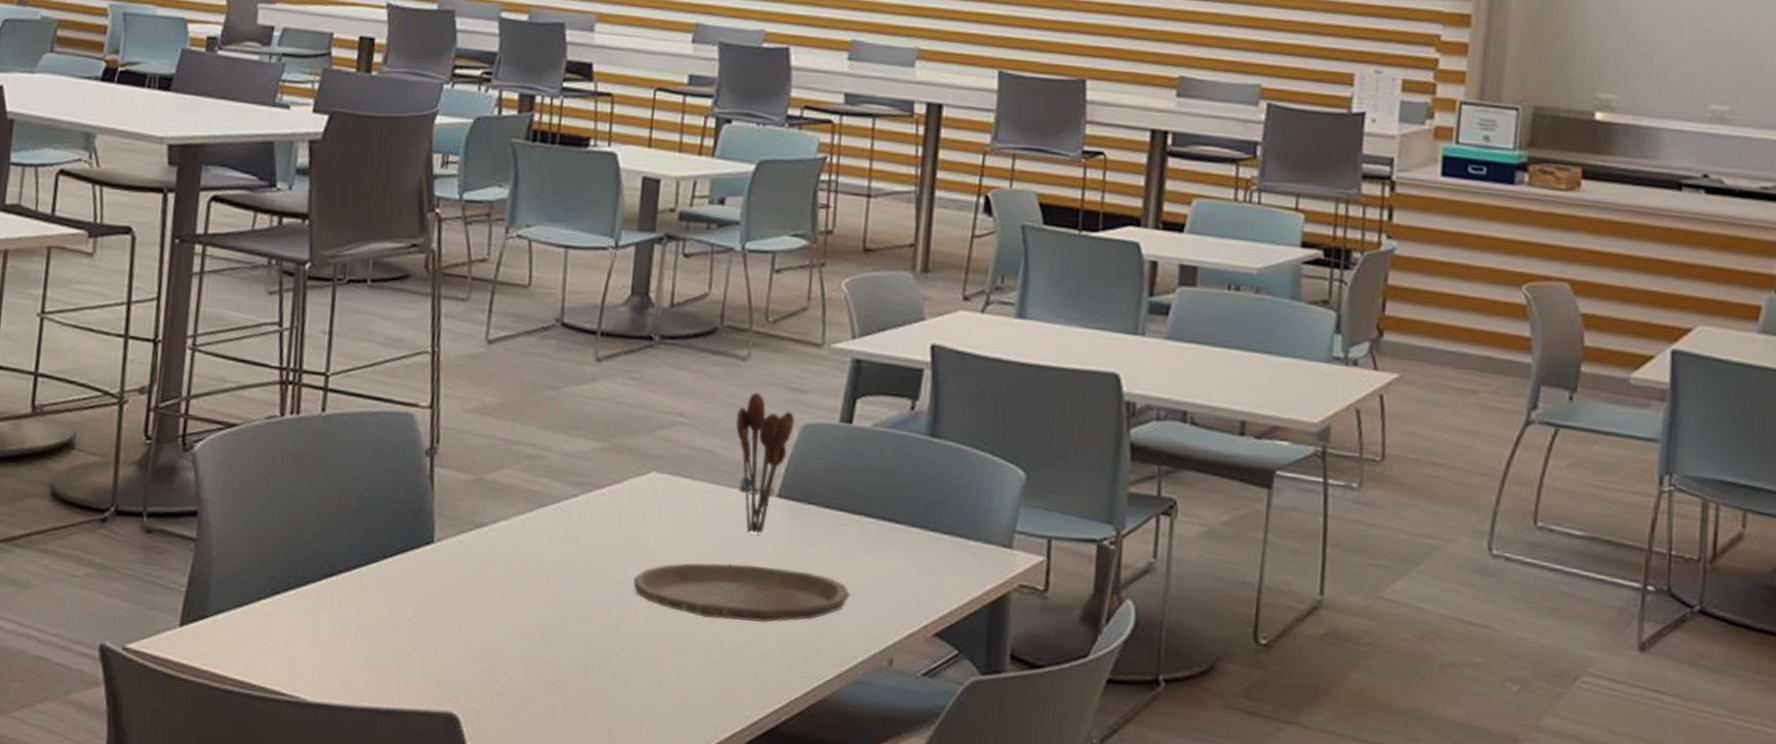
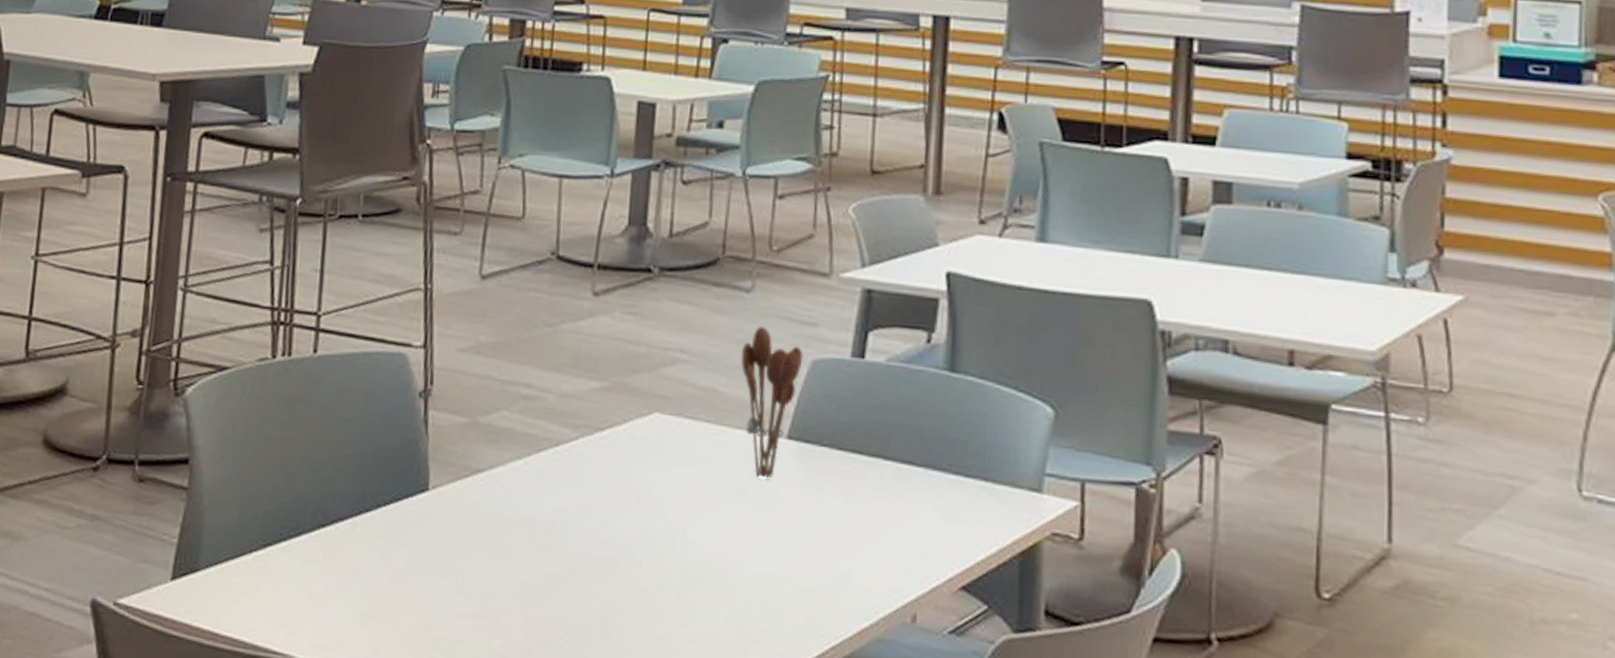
plate: present [633,562,850,623] -> none [637,509,868,575]

